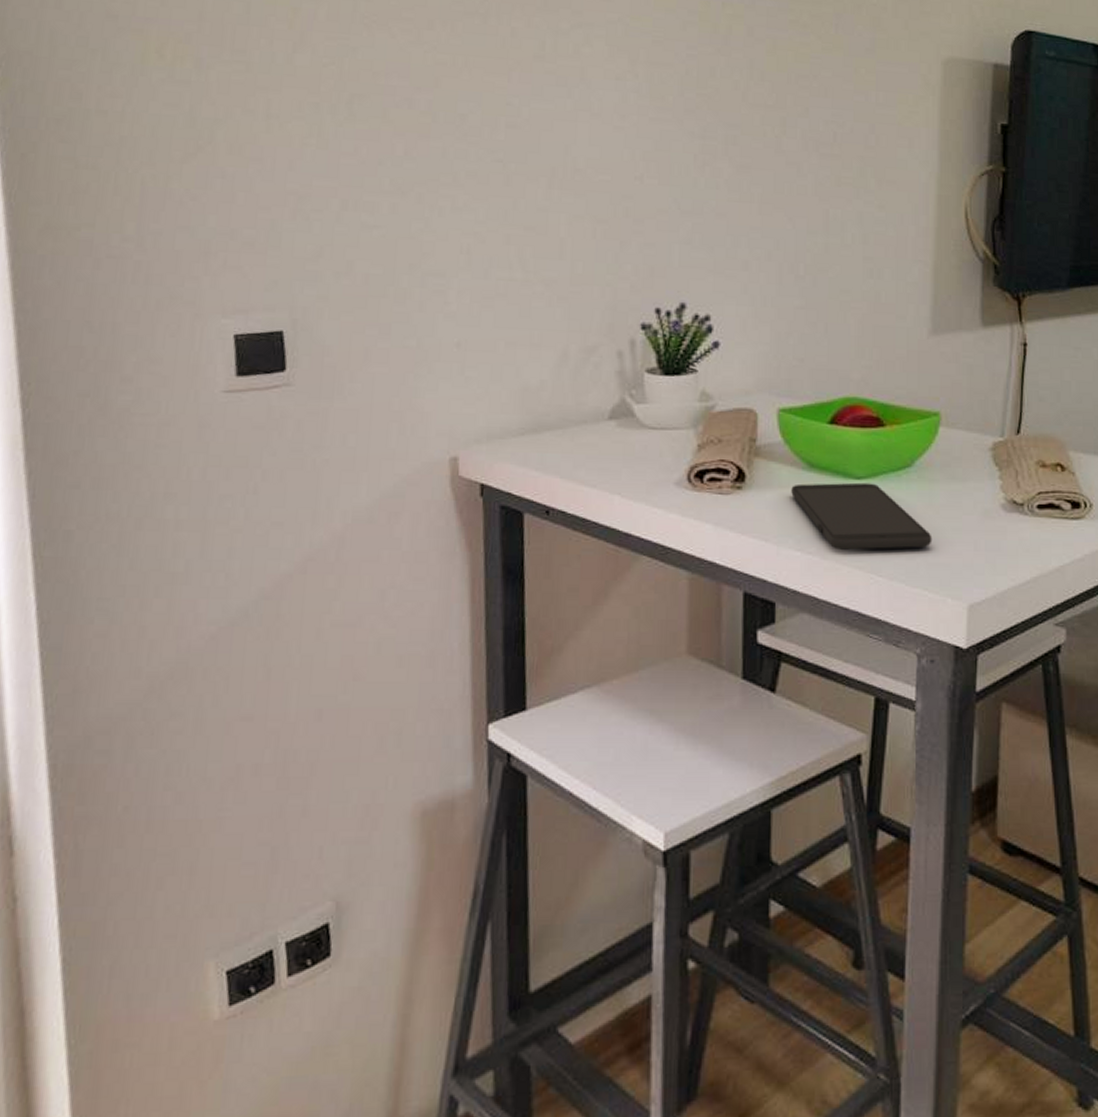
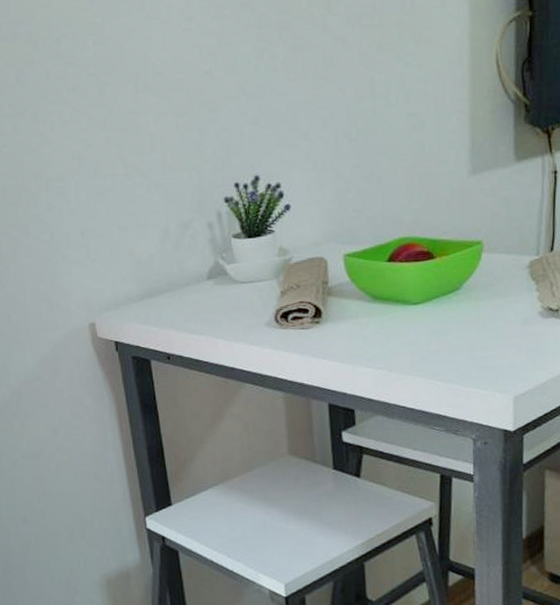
mobile phone: present [791,482,932,550] -> none [360,306,481,363]

